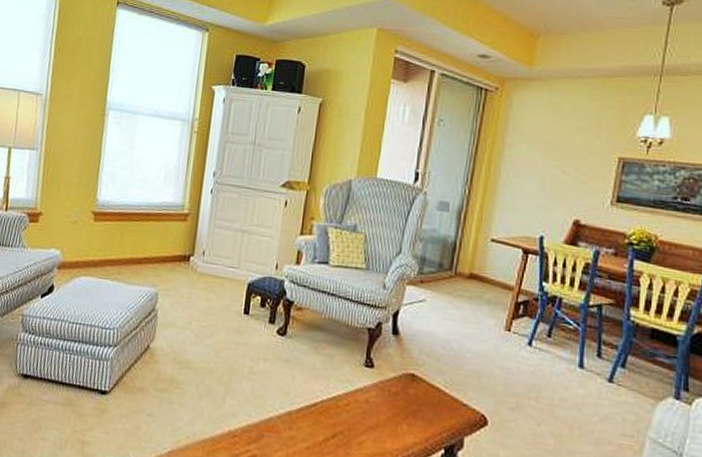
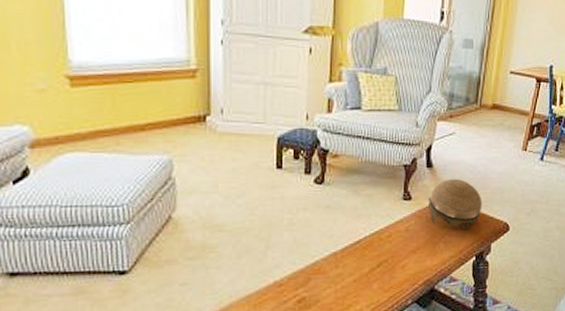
decorative bowl: none [392,351,455,414] -> present [429,179,482,229]

